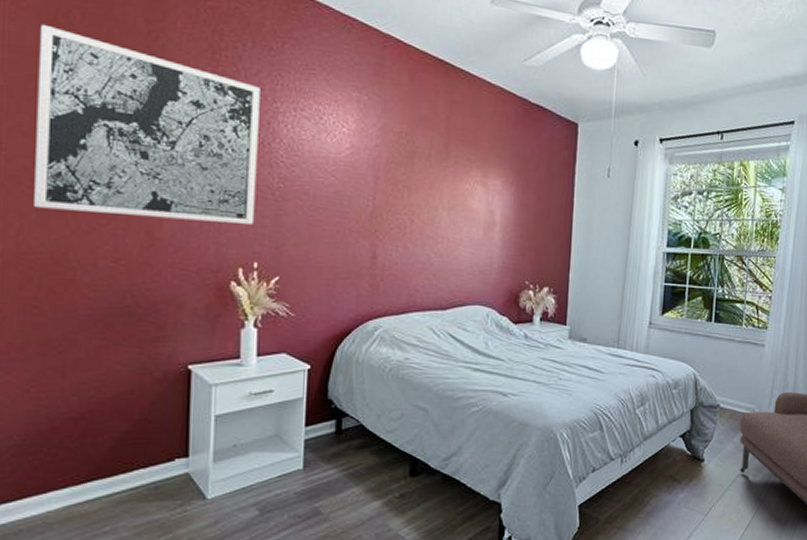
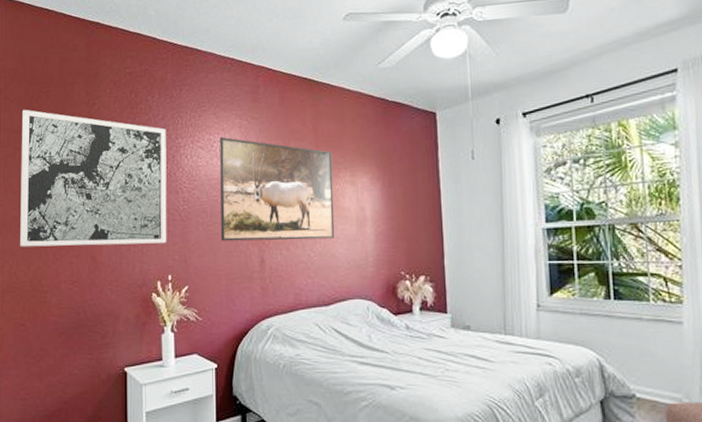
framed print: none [325,110,465,240] -> present [219,137,335,242]

